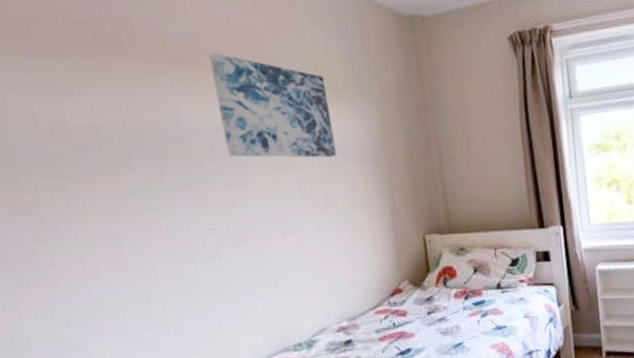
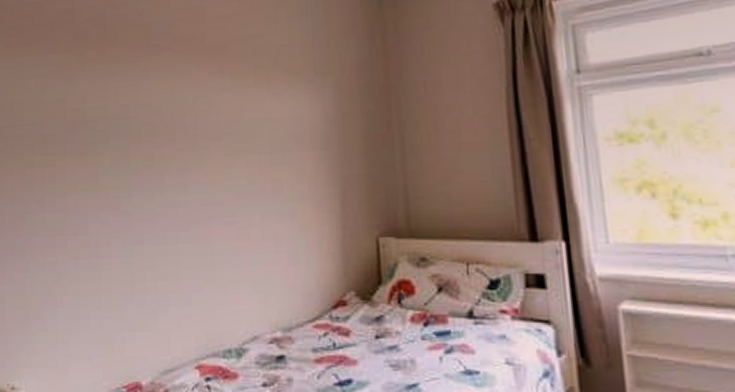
wall art: present [209,53,337,158] -> none [183,39,289,143]

